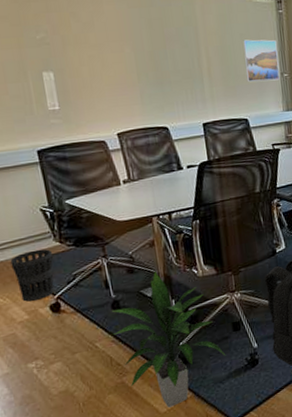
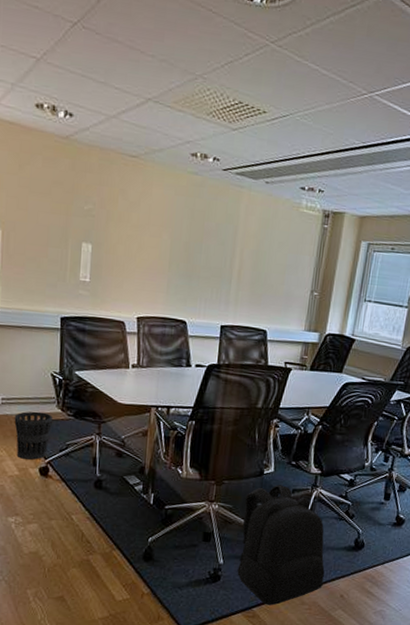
indoor plant: present [111,272,226,408] -> none [90,462,191,598]
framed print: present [243,39,280,82] -> none [274,249,315,298]

